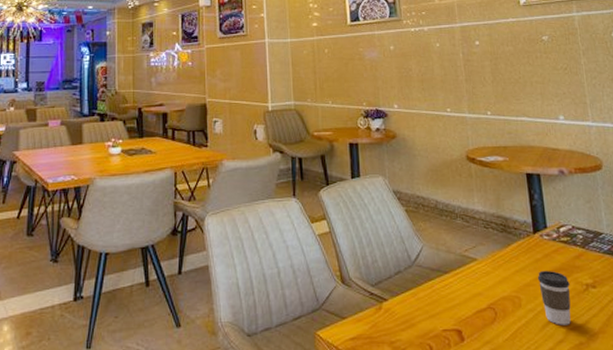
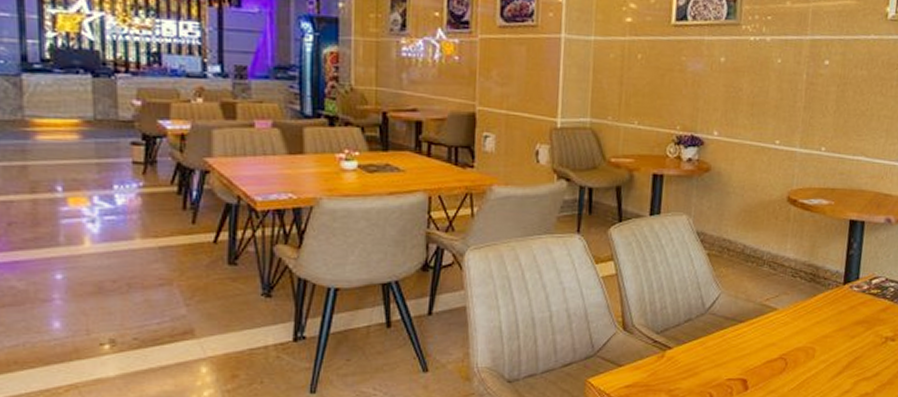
coffee cup: present [537,270,571,325] -> none [837,322,869,376]

